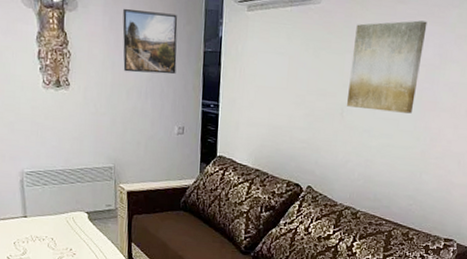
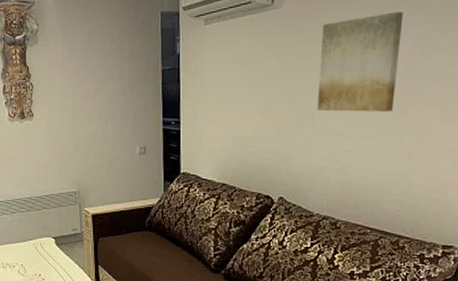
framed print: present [122,9,178,74] -> none [81,37,135,98]

